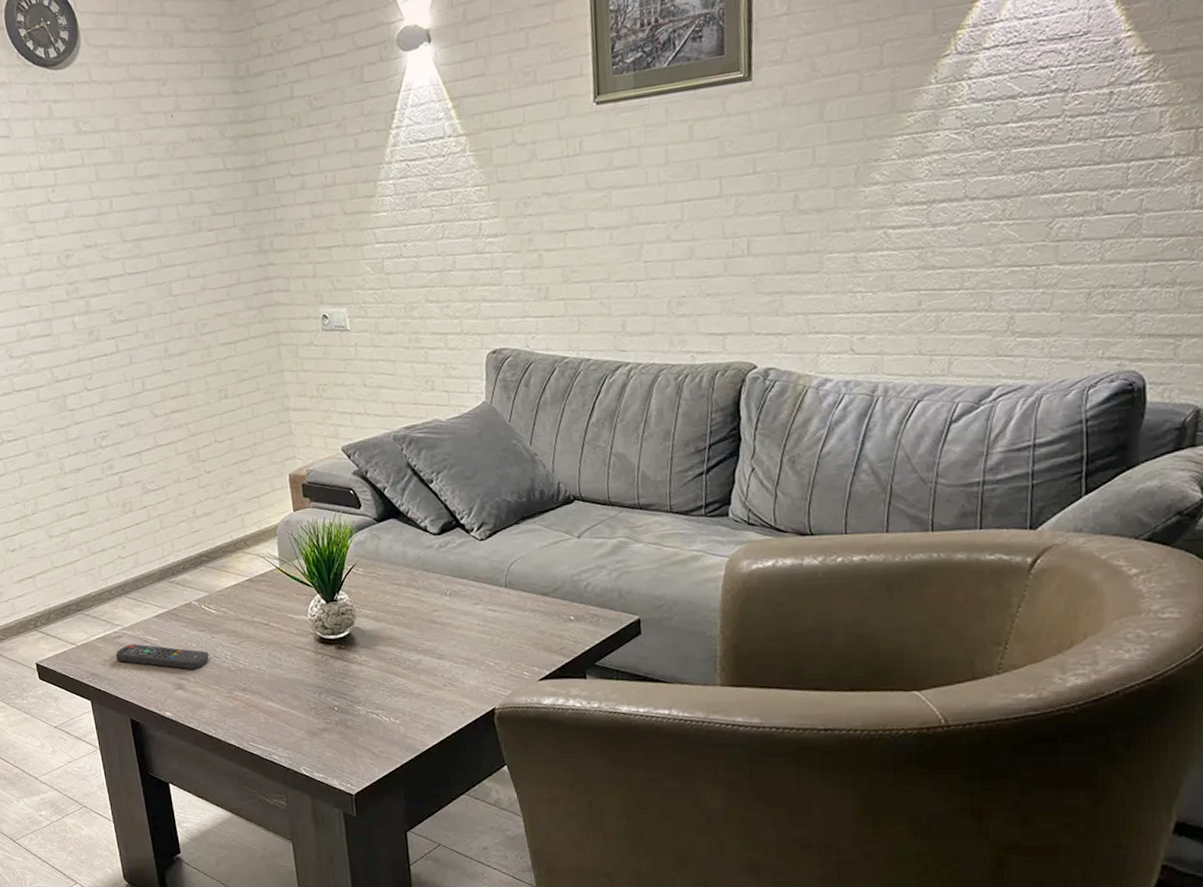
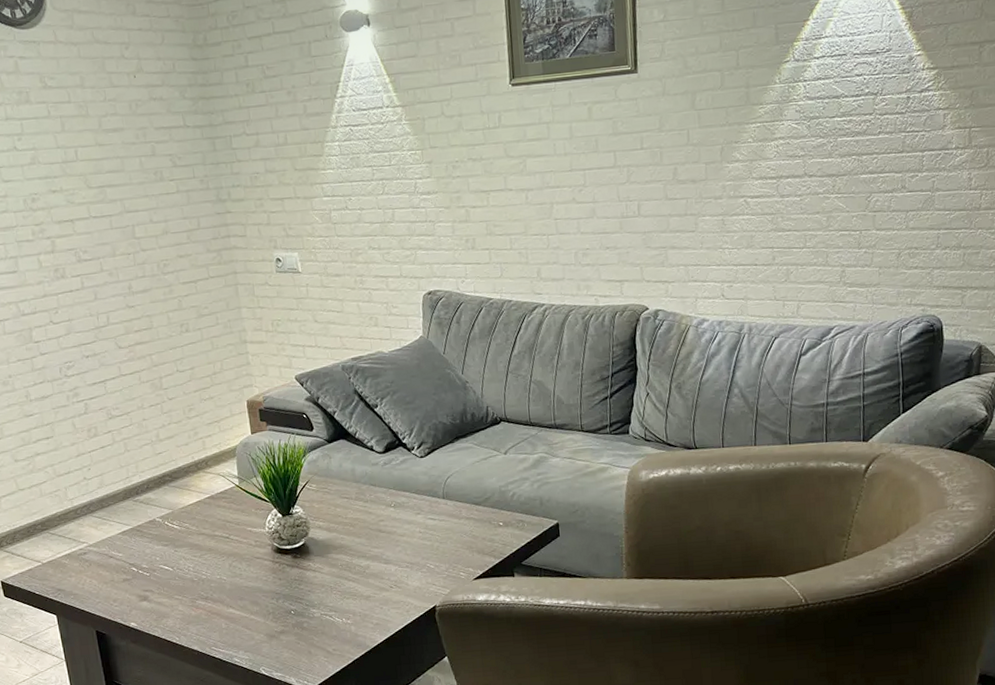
remote control: present [115,643,209,670] -> none [81,559,173,582]

